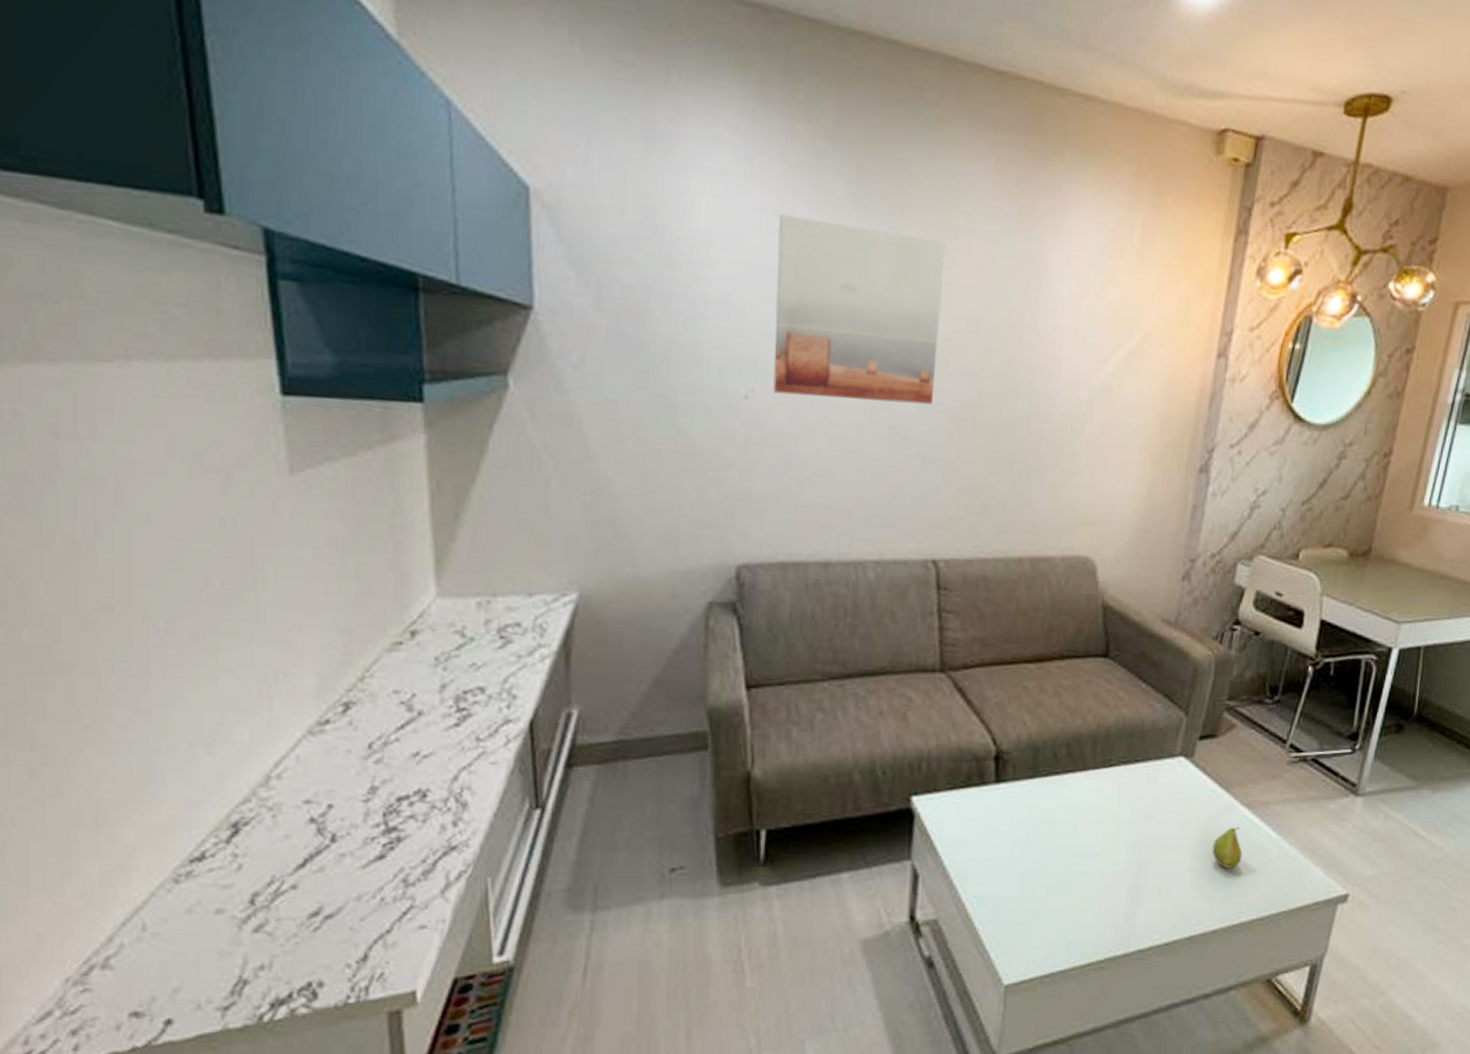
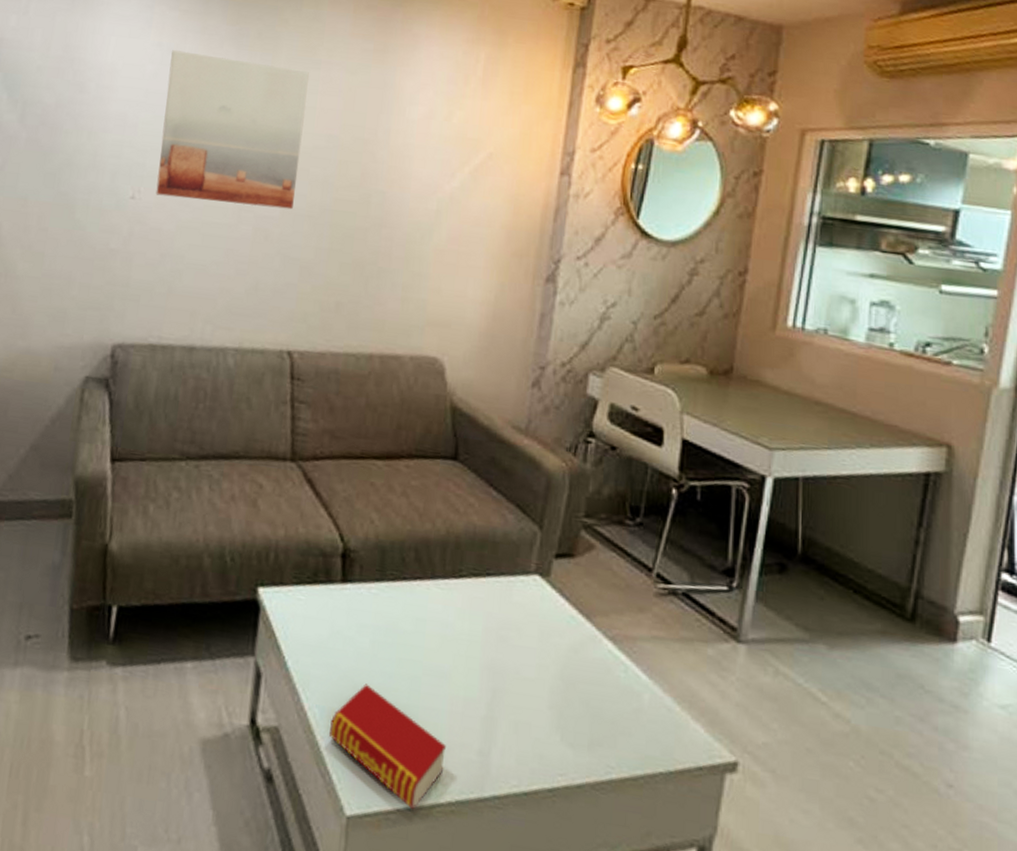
book: none [987,871,1096,972] -> present [329,683,446,810]
fruit: present [1212,827,1243,869] -> none [574,662,609,712]

